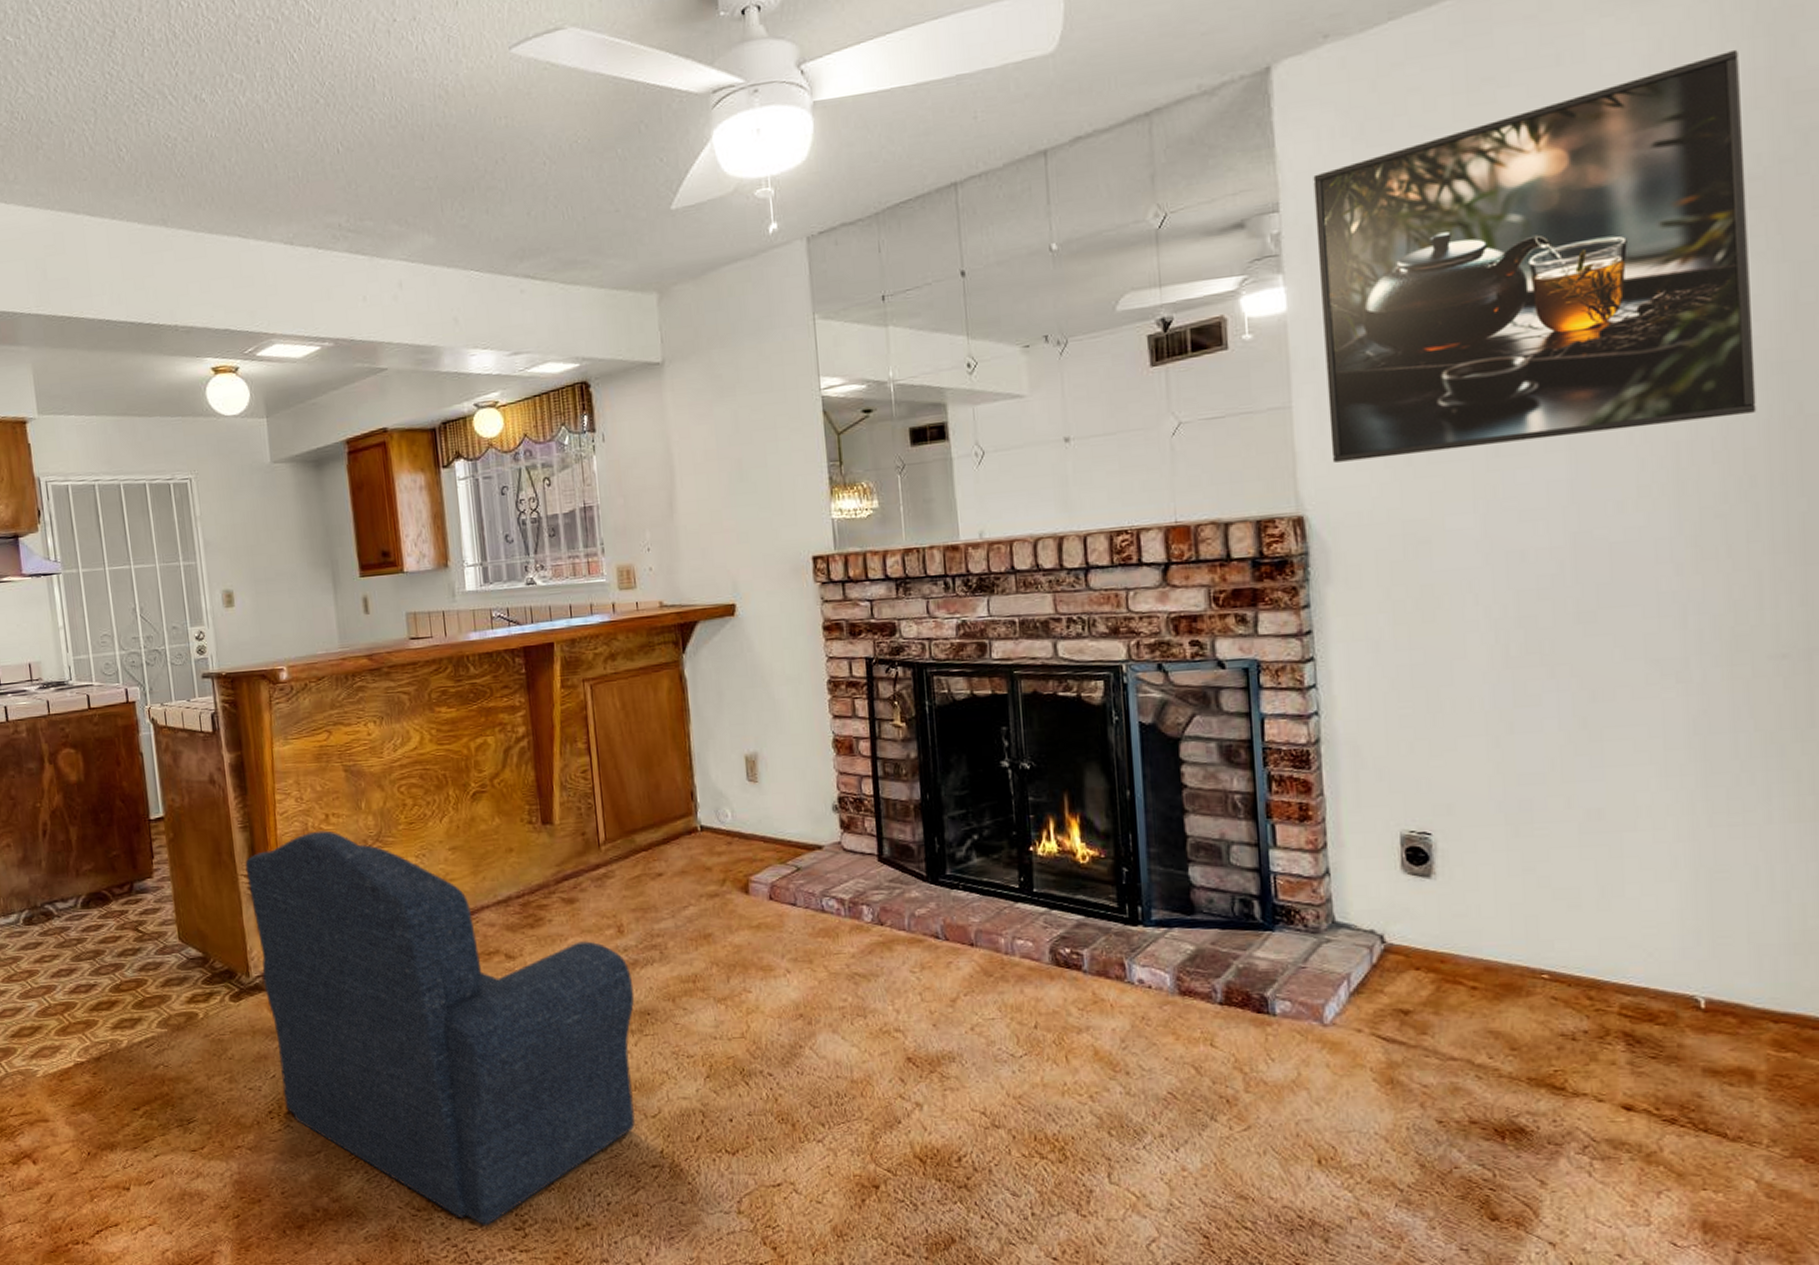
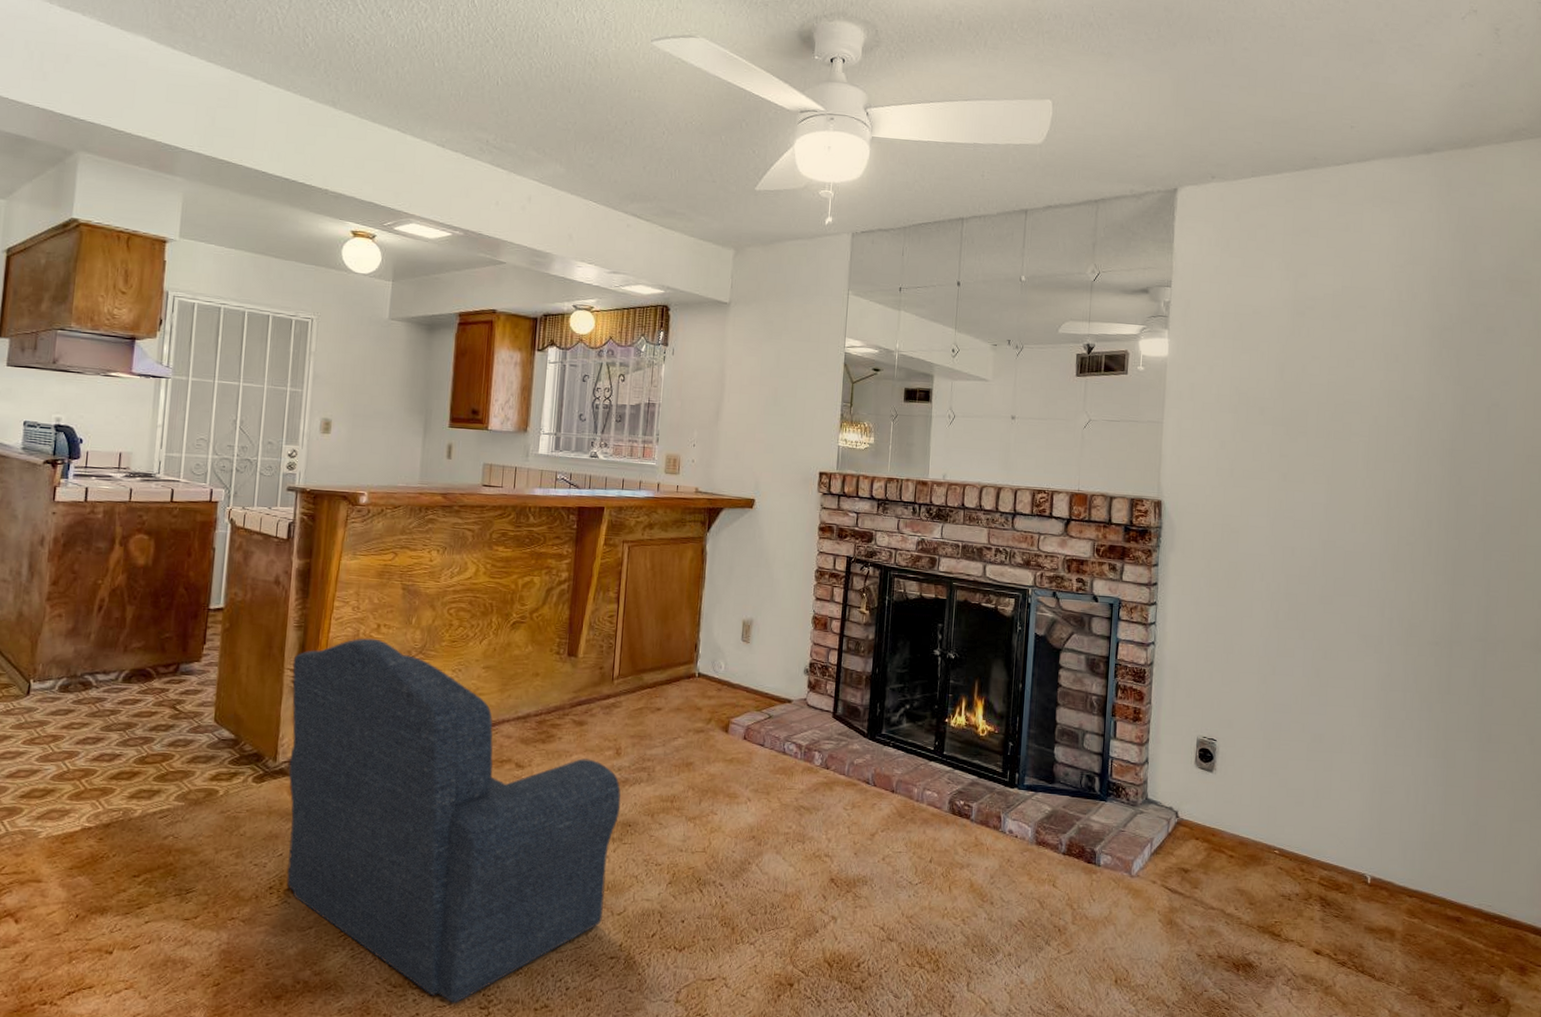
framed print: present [1313,49,1757,463] -> none [1184,245,1446,480]

